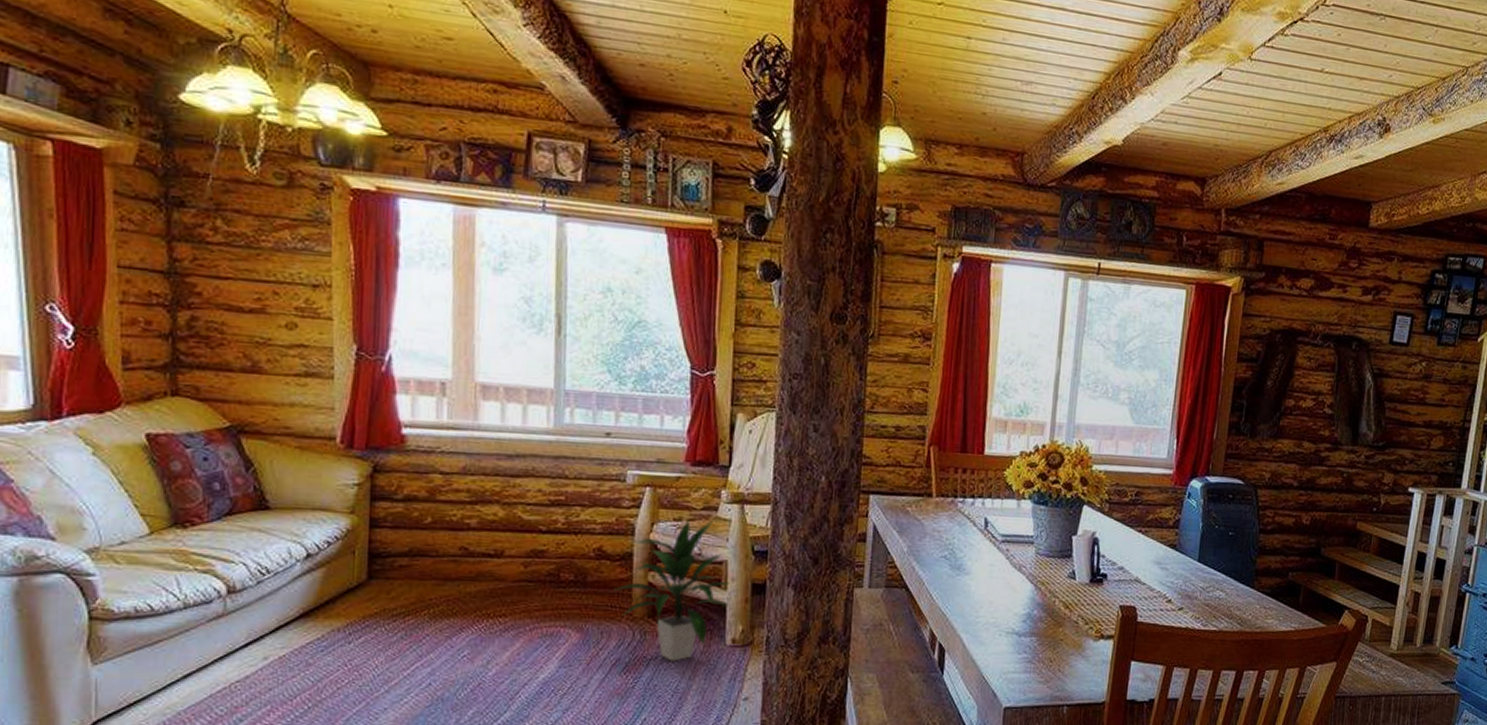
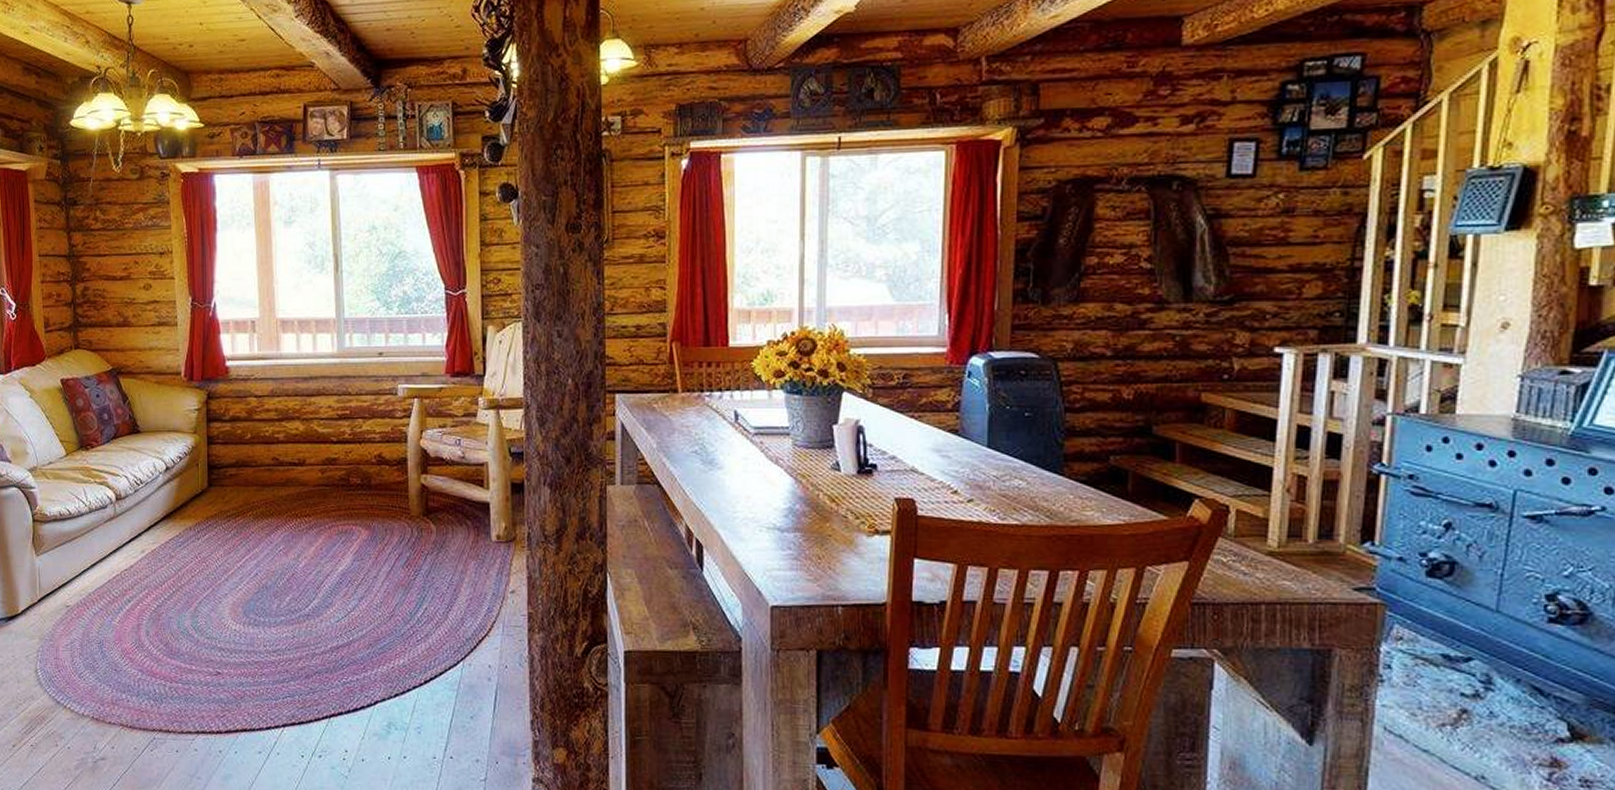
indoor plant: present [614,520,730,662] -> none [394,425,492,556]

